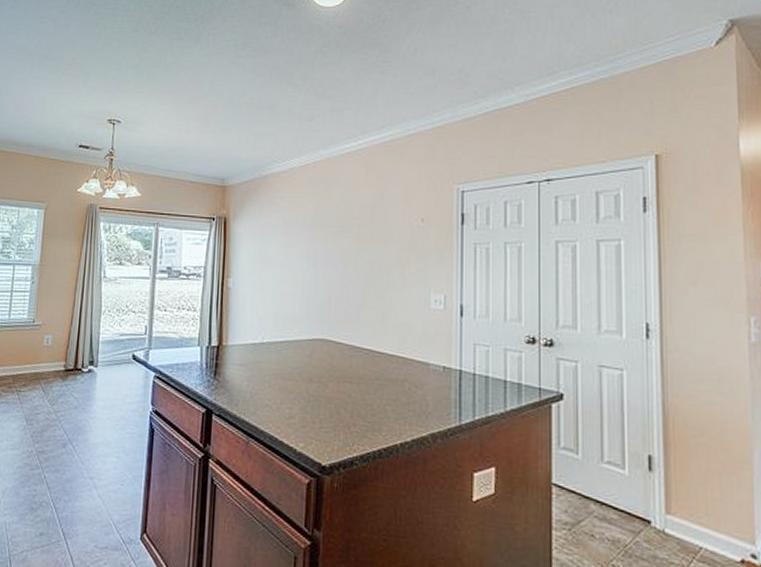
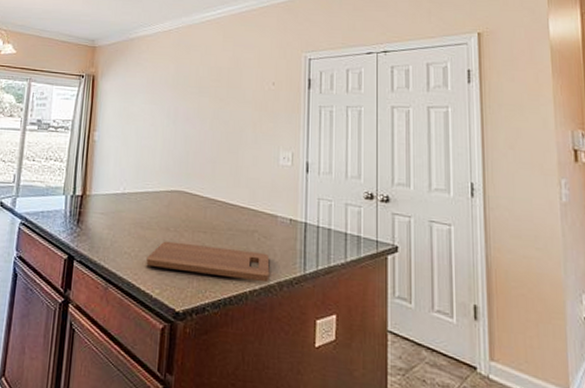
cutting board: none [289,392,422,433] -> present [146,241,270,282]

